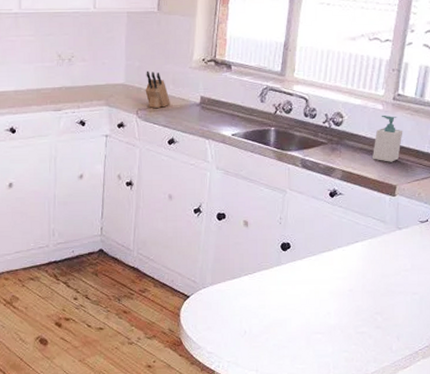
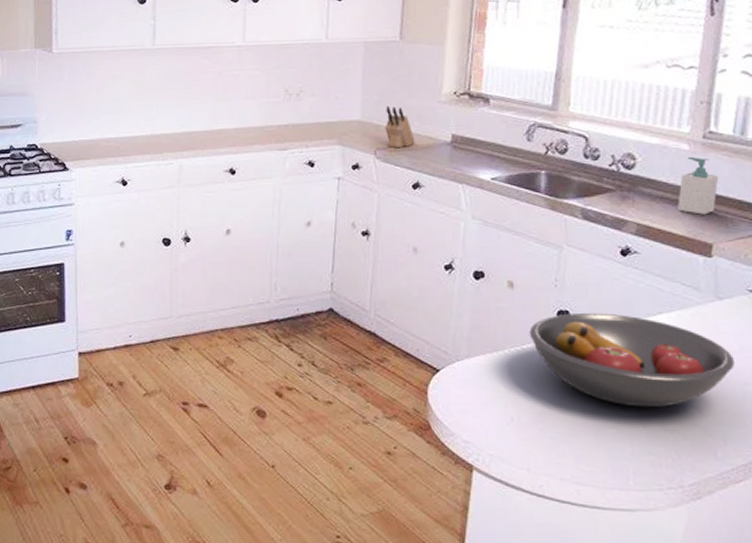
fruit bowl: none [259,243,408,317] -> present [529,312,736,408]

